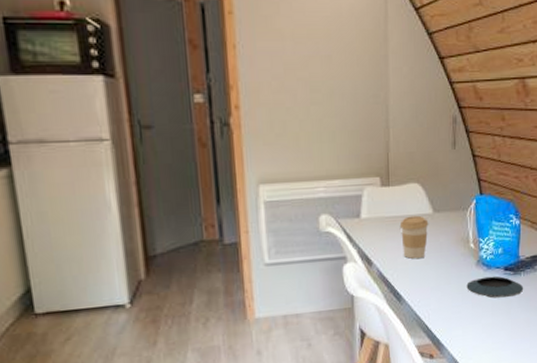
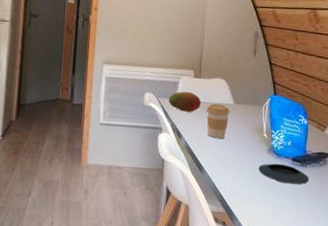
fruit: none [351,205,392,232] -> present [168,91,201,112]

